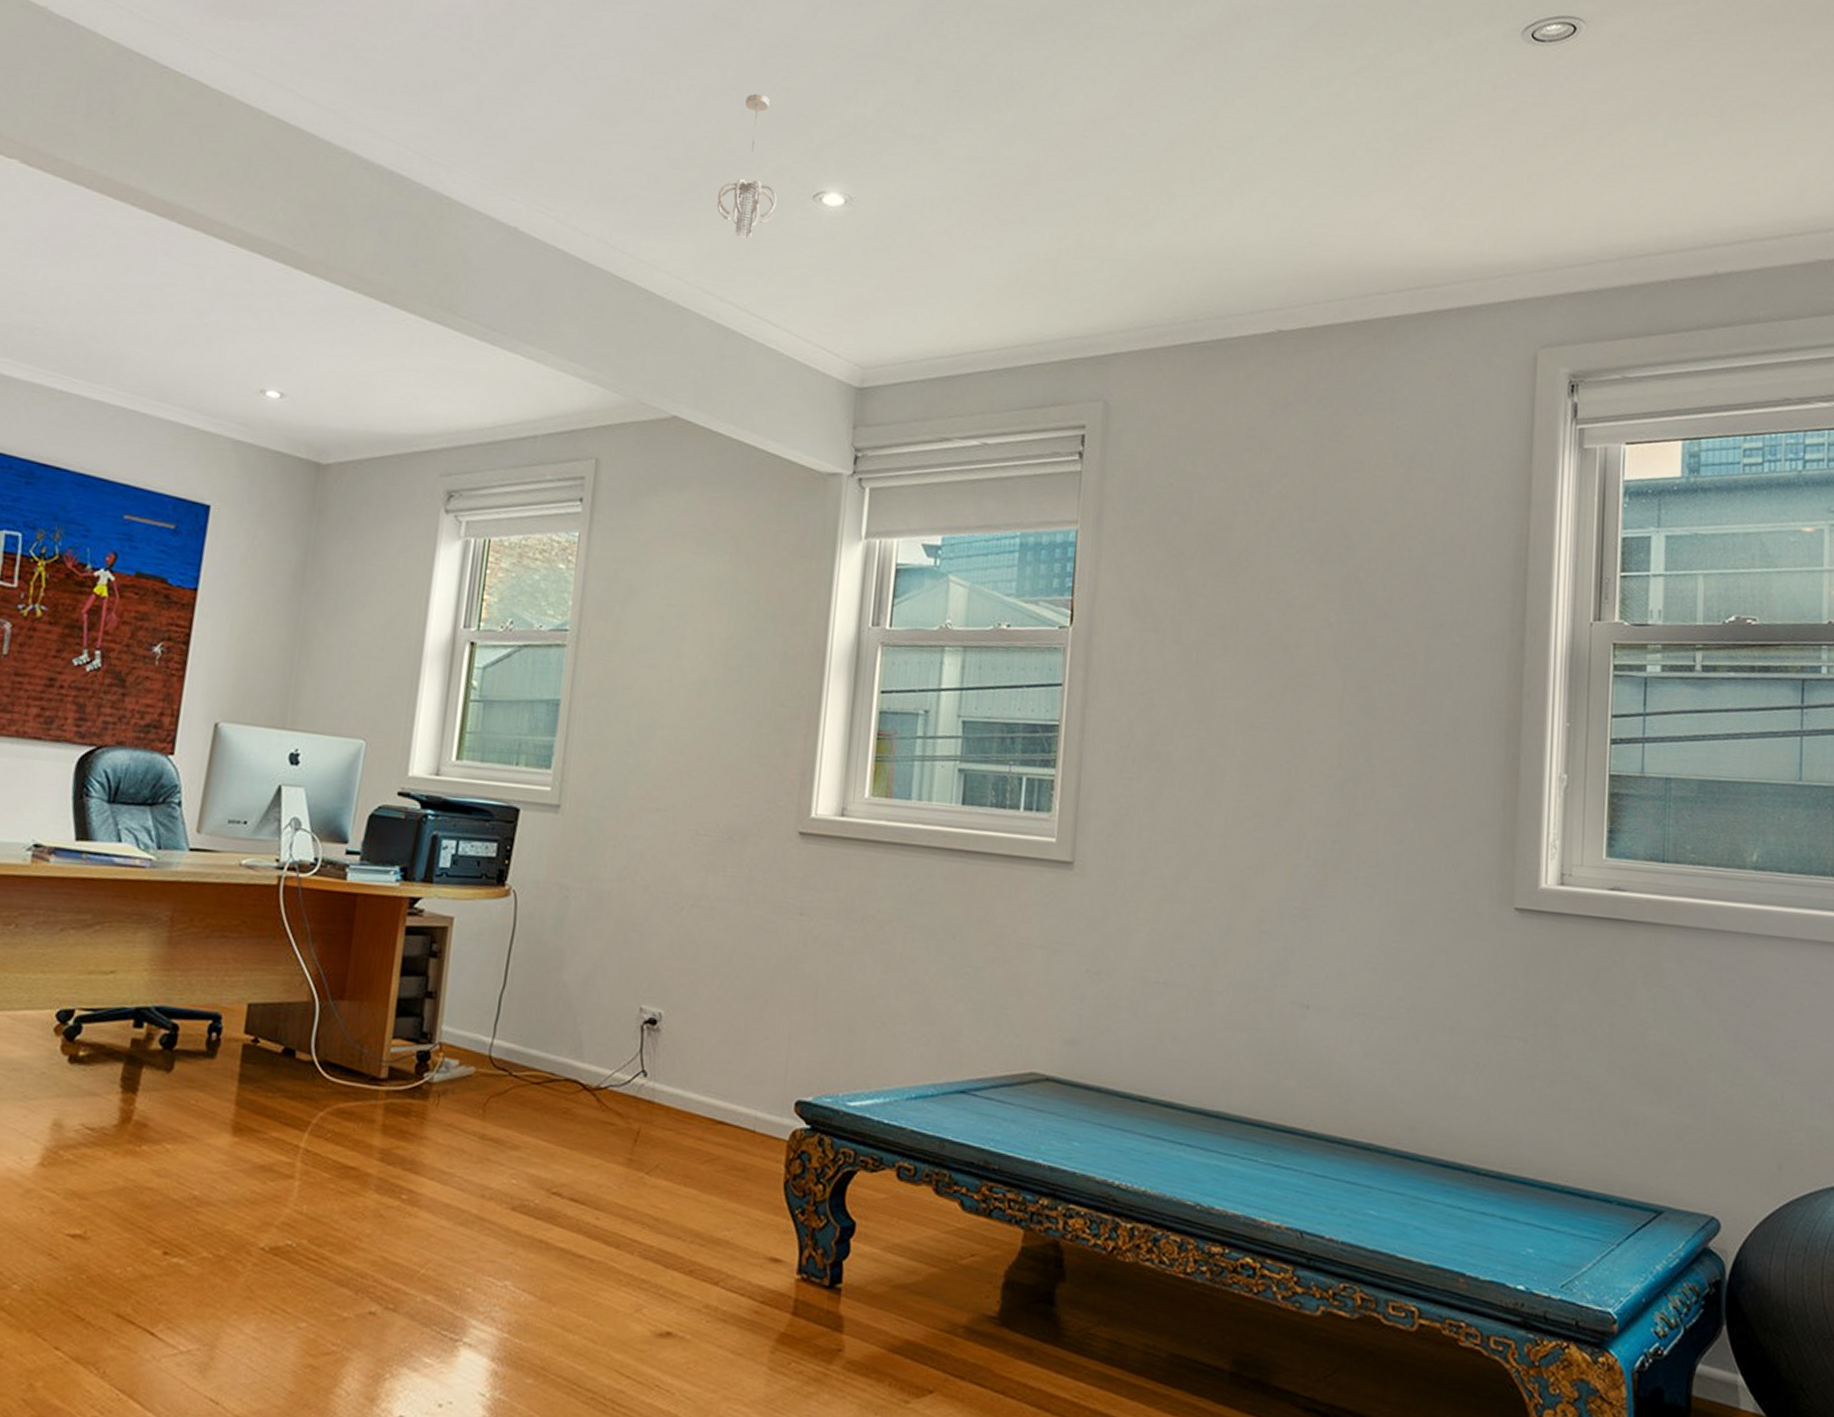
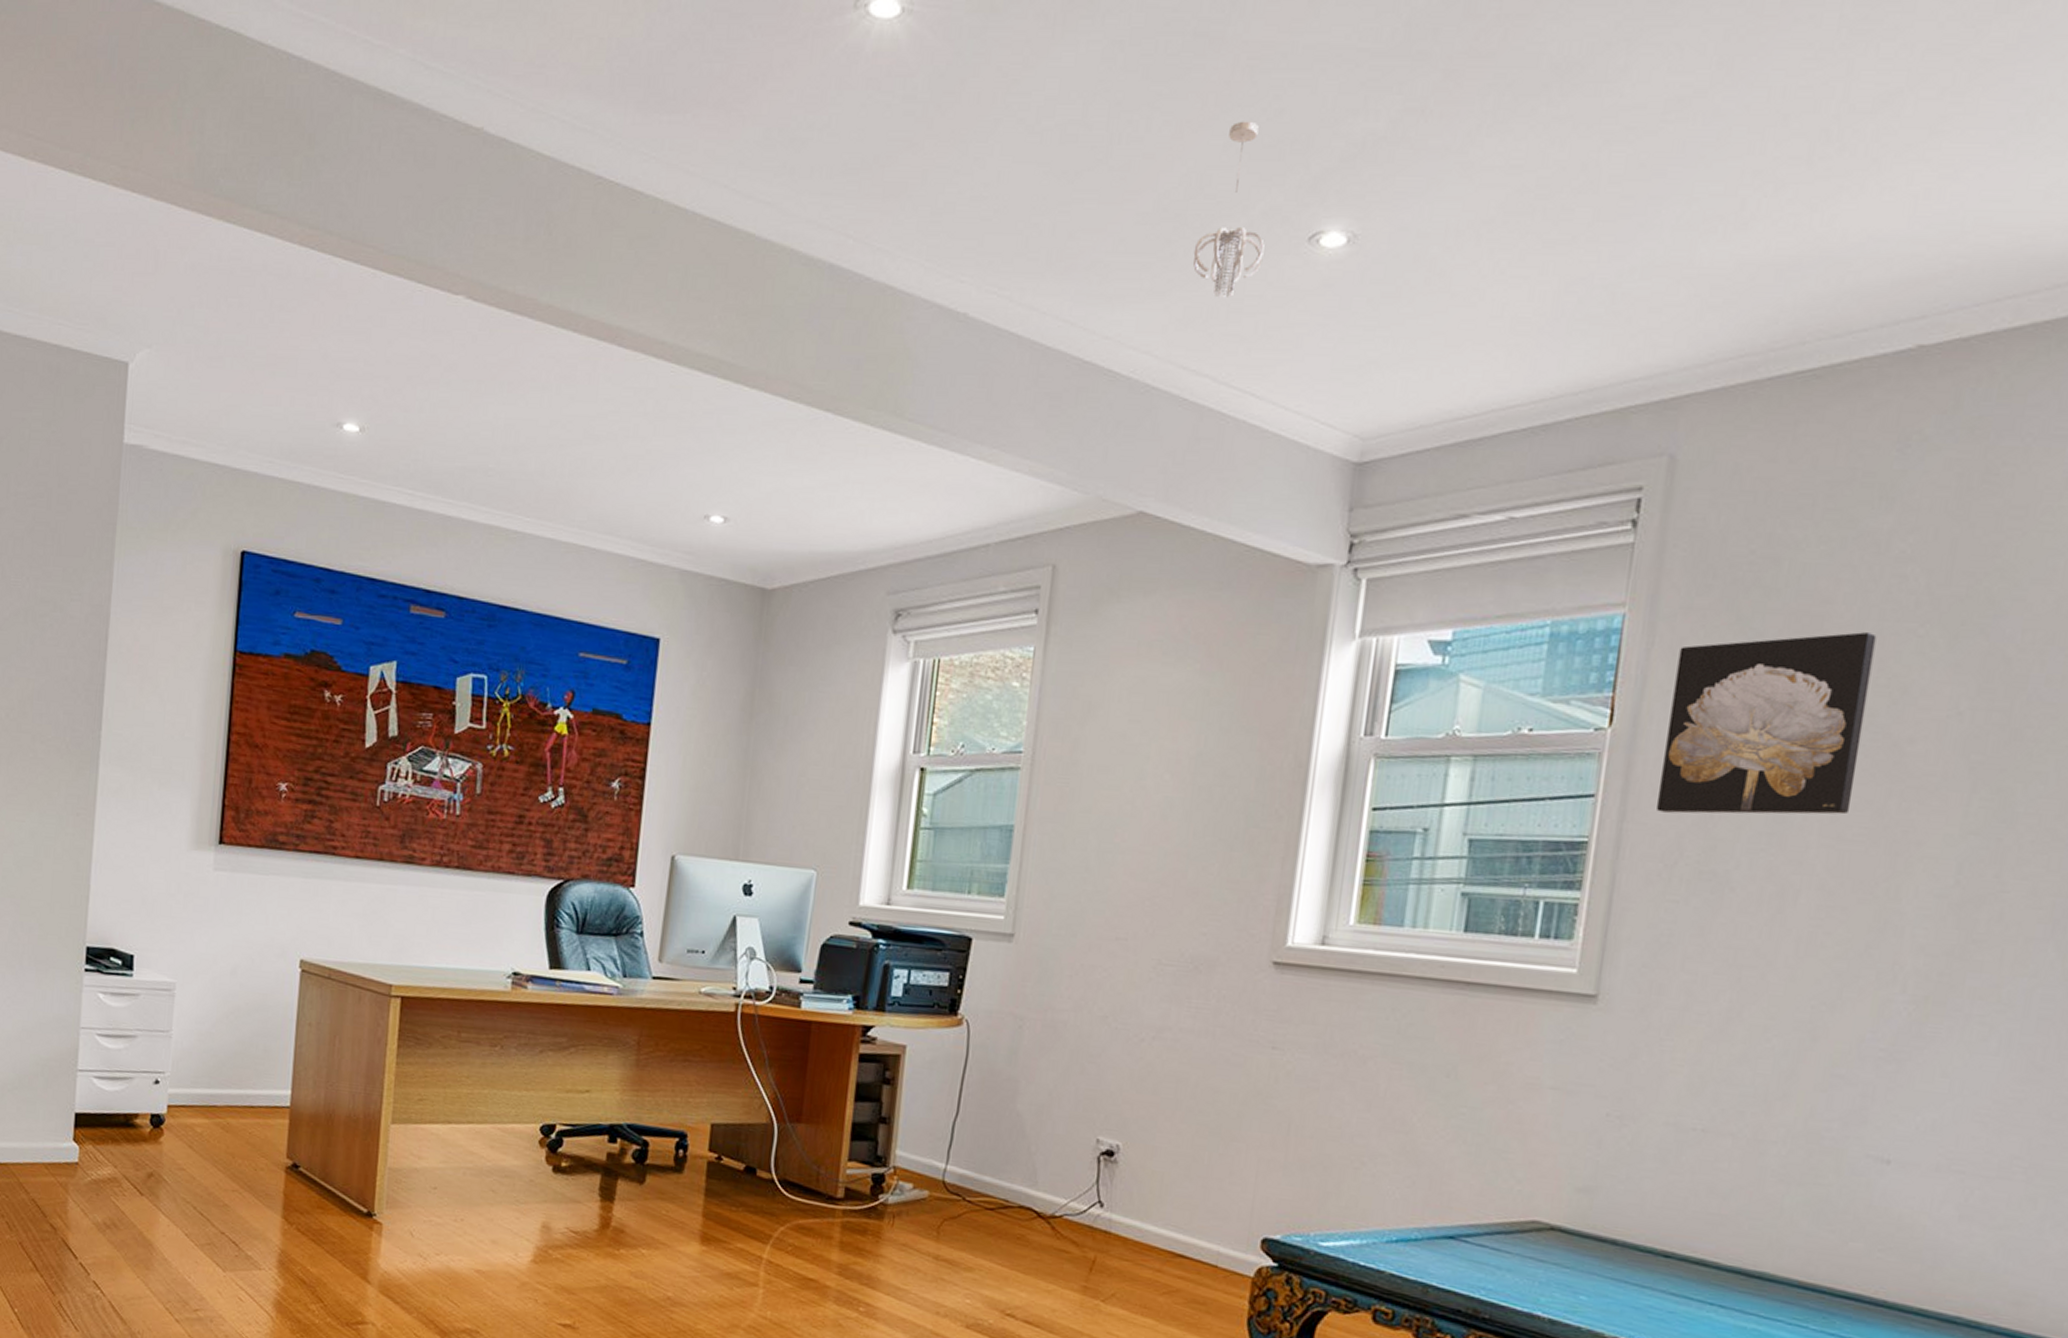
wall art: none [1111,554,1266,706] -> present [1657,632,1877,815]

